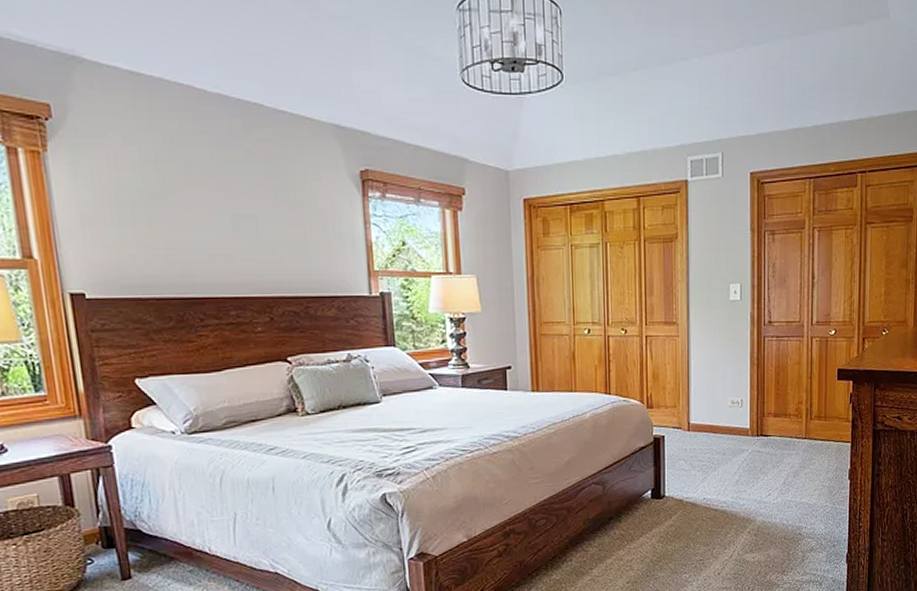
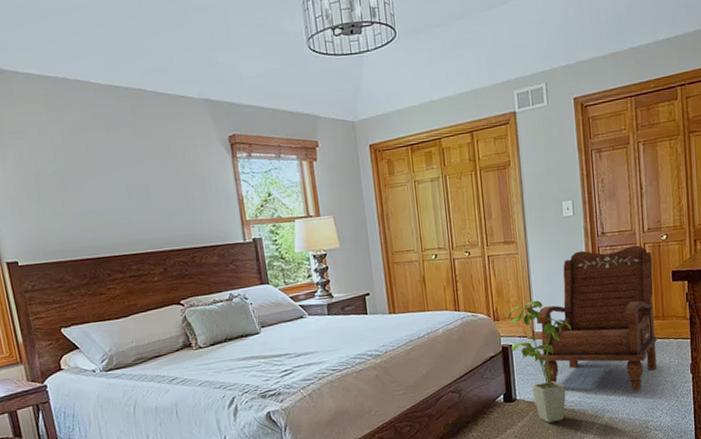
house plant: none [662,389,729,524] -> present [507,300,572,423]
armchair: none [691,338,818,495] -> present [537,245,657,392]

